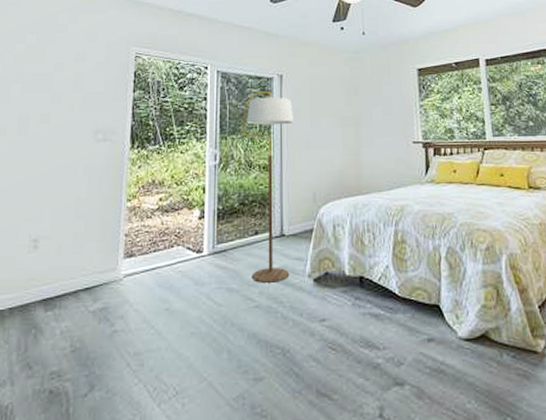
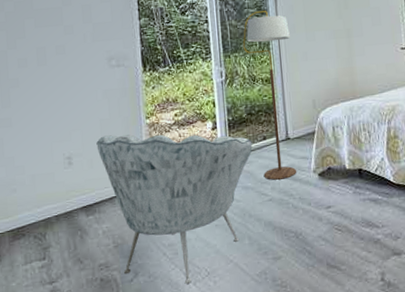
armchair: none [68,217,242,404] -> present [96,134,253,284]

